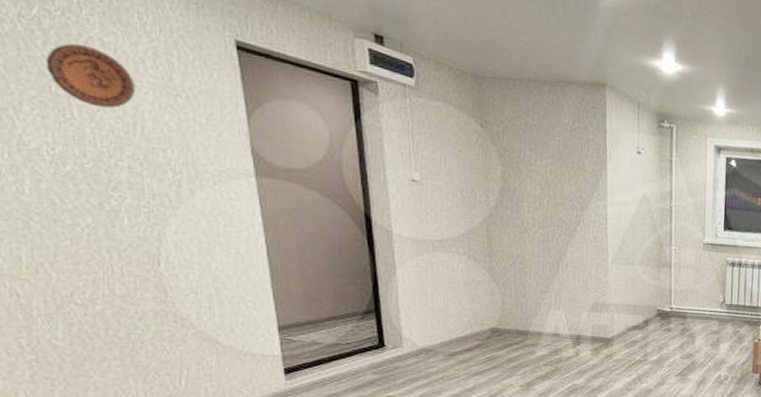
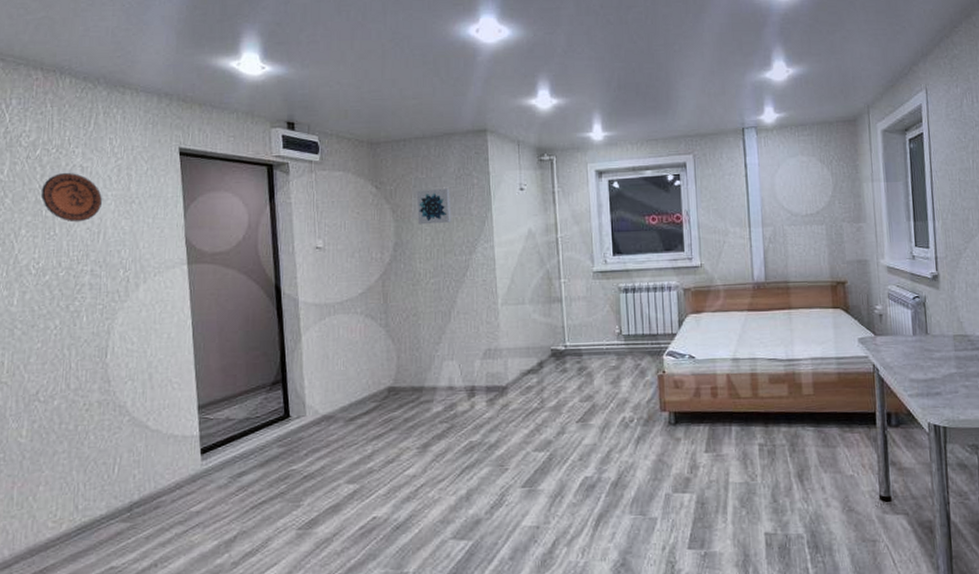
wall art: none [526,136,564,175] -> present [416,188,452,225]

